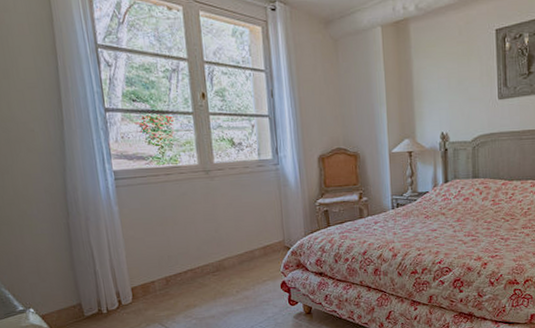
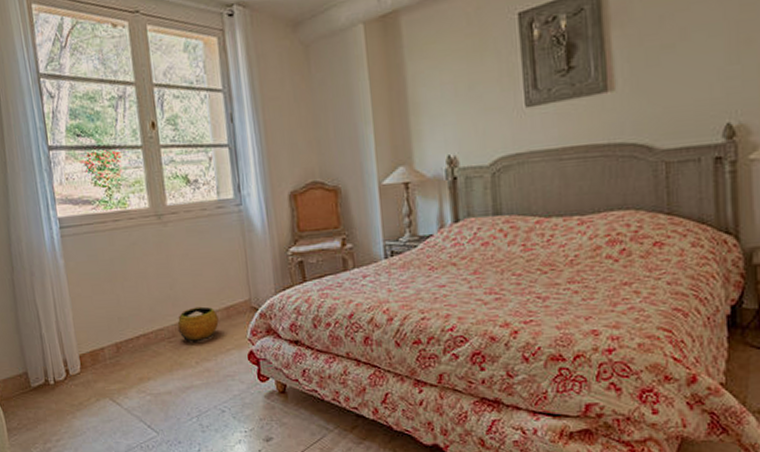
clay pot: none [221,246,257,276] -> present [177,306,219,343]

